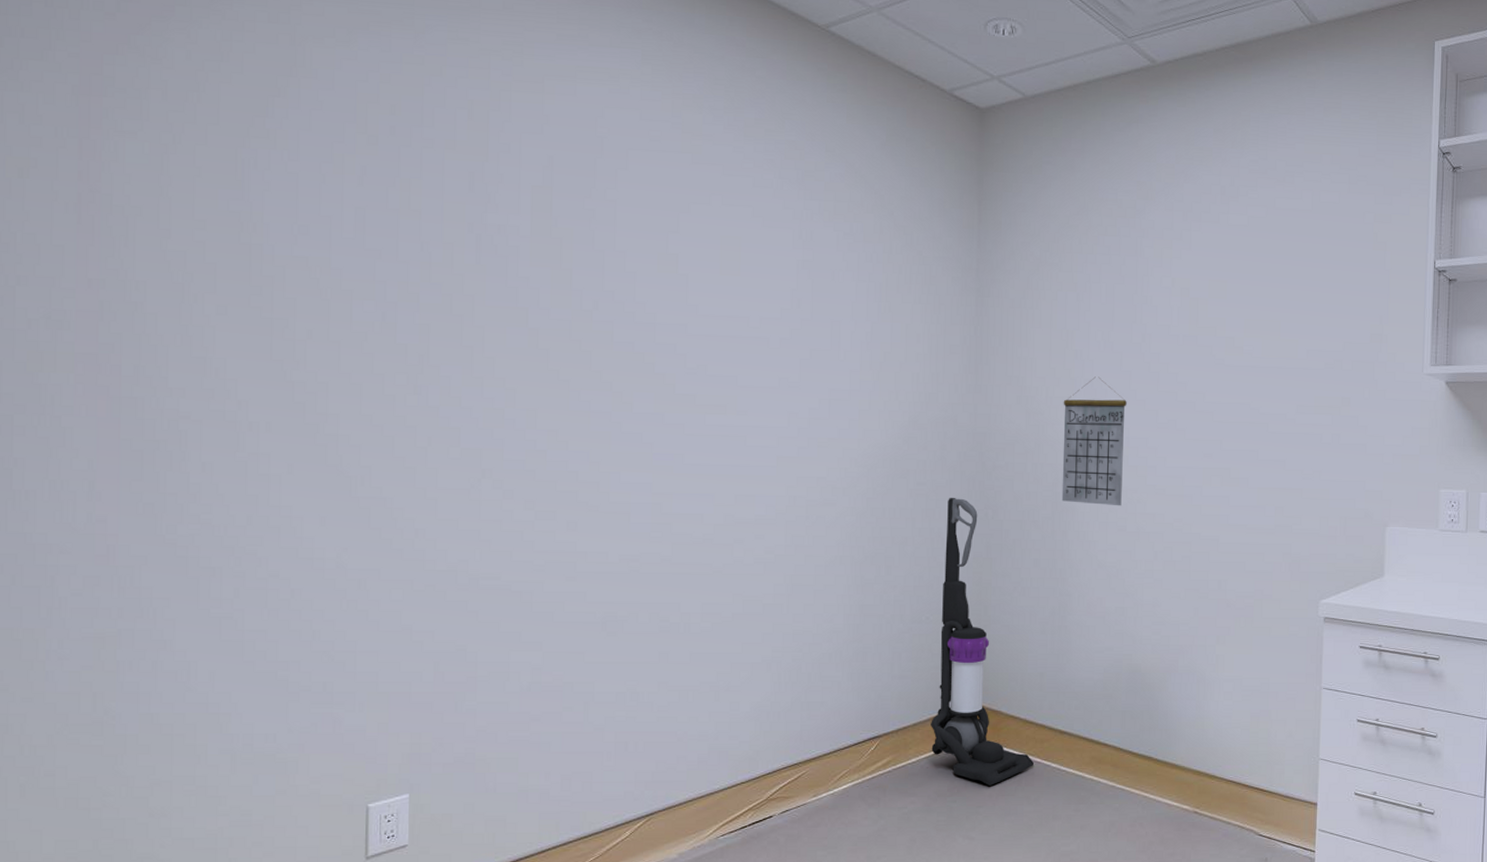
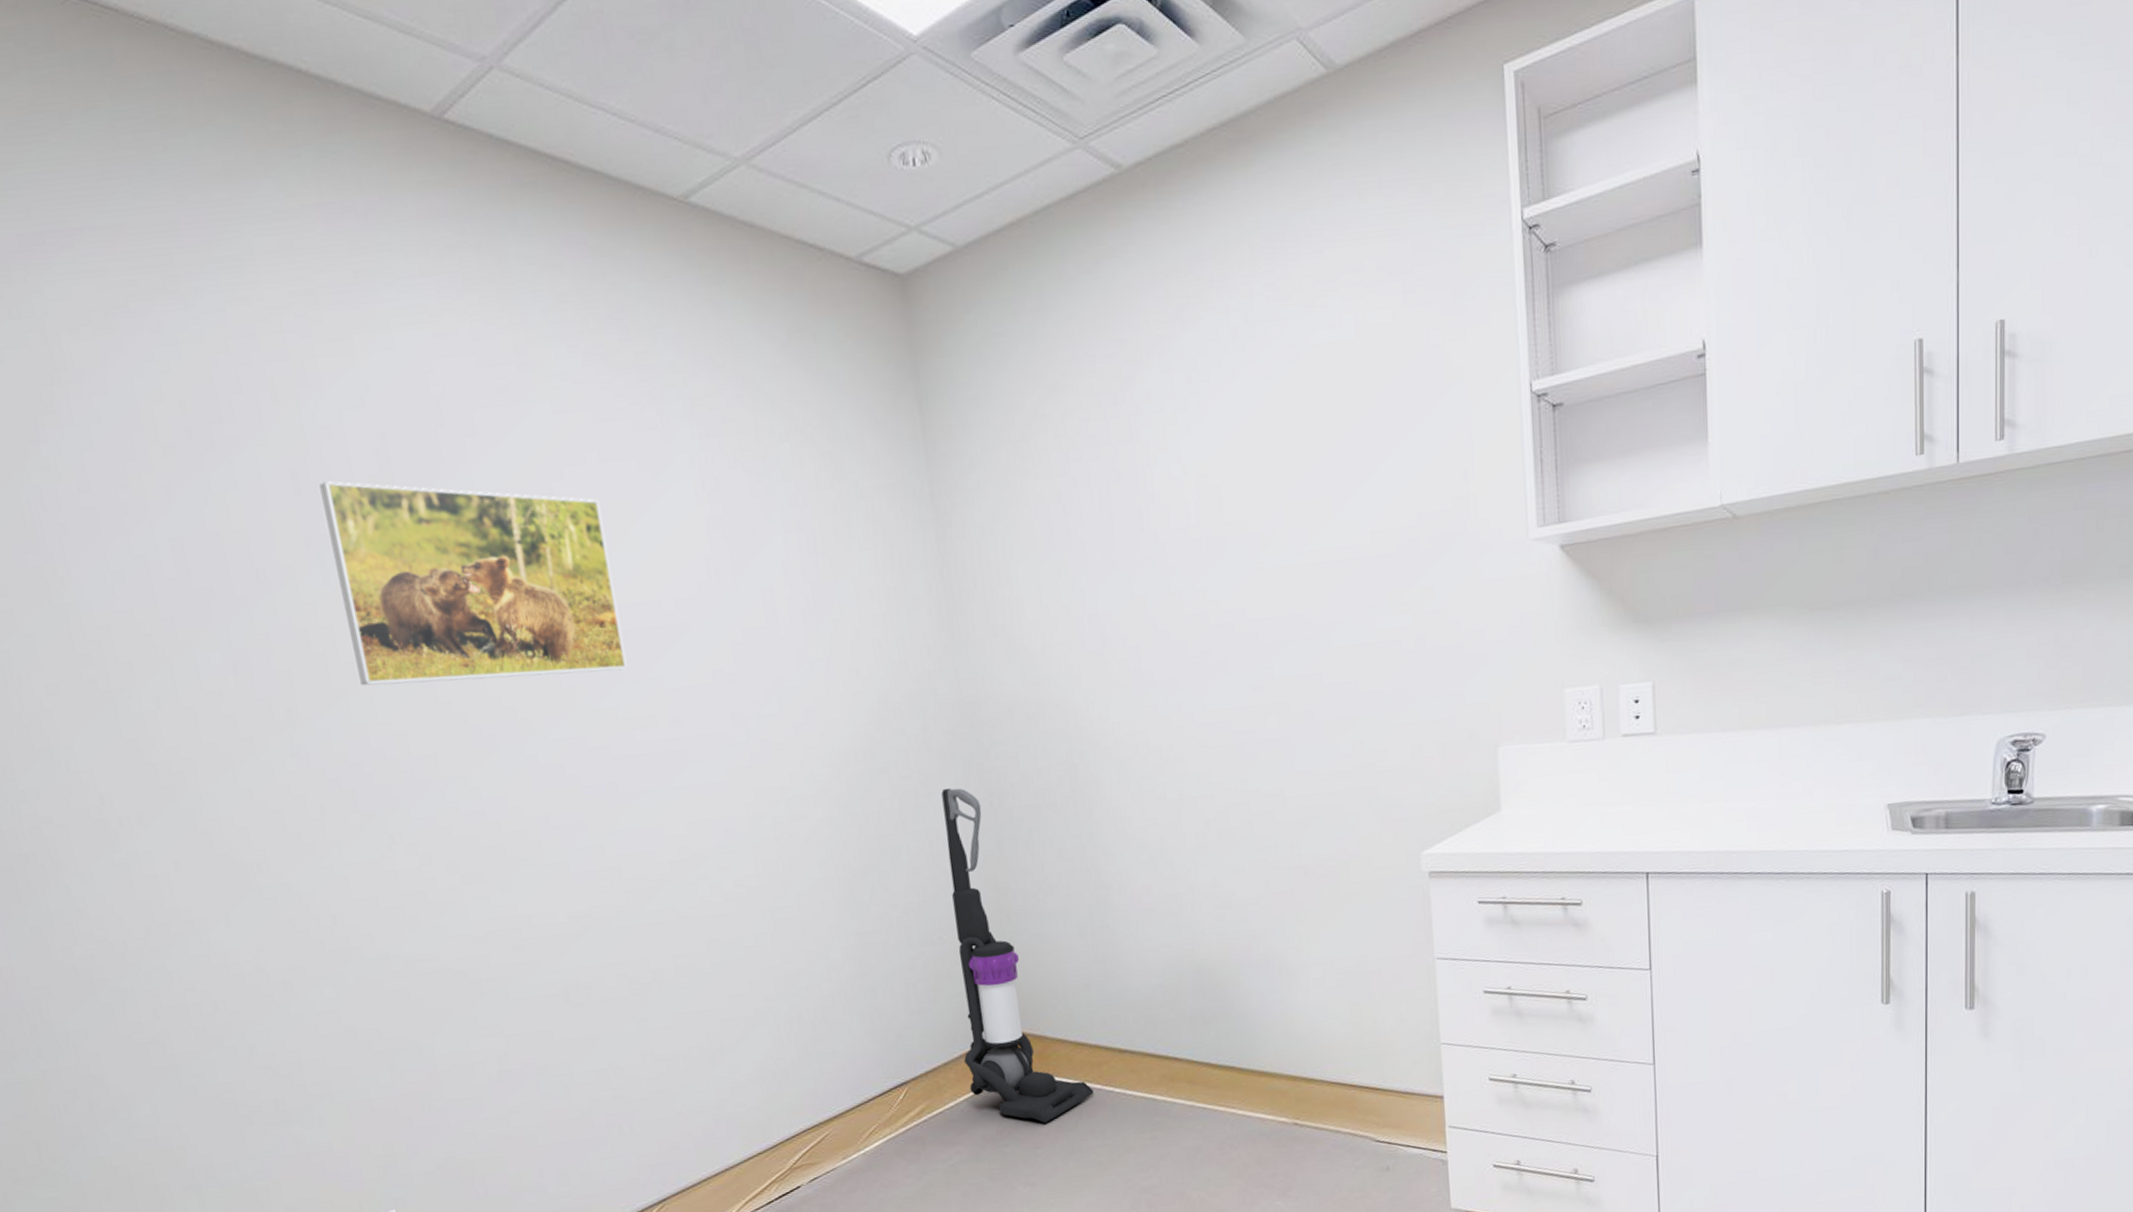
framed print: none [487,184,714,366] -> present [319,481,627,686]
calendar: present [1061,376,1127,506] -> none [1065,609,1157,774]

